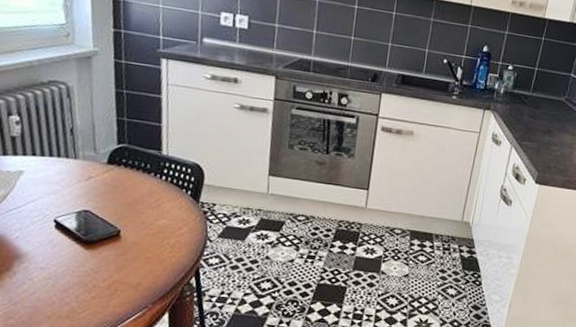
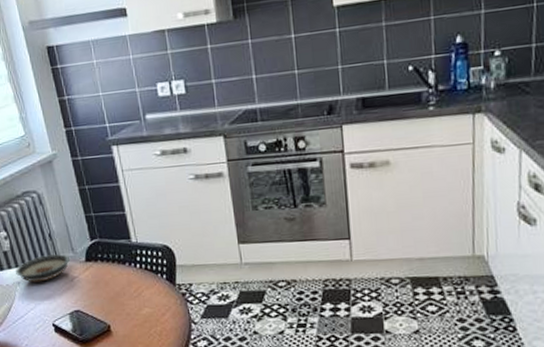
saucer: none [22,149,89,176] -> present [16,254,70,283]

